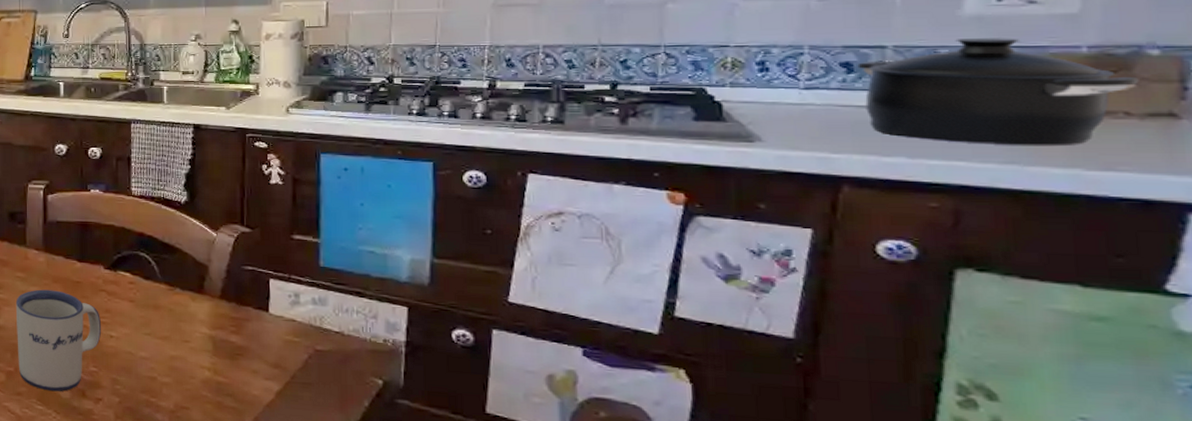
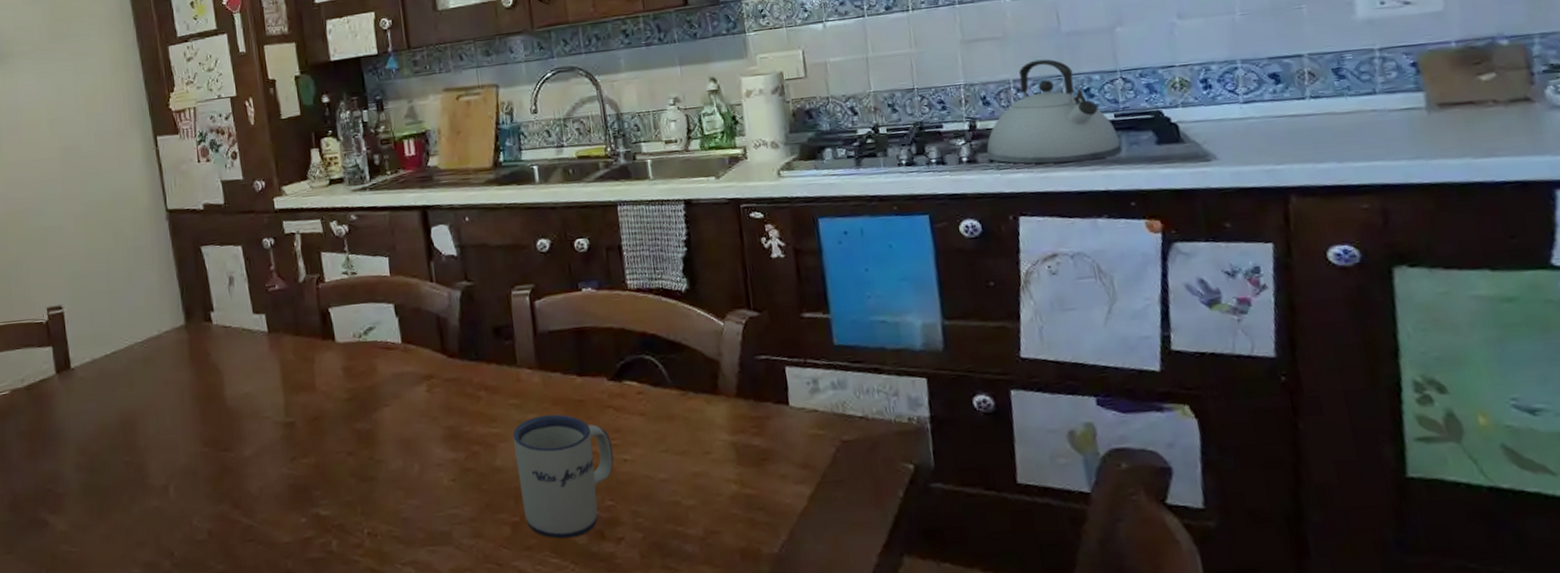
kettle: none [501,28,653,129] -> present [986,59,1122,164]
saucepan: present [857,38,1139,147] -> none [1282,38,1499,144]

